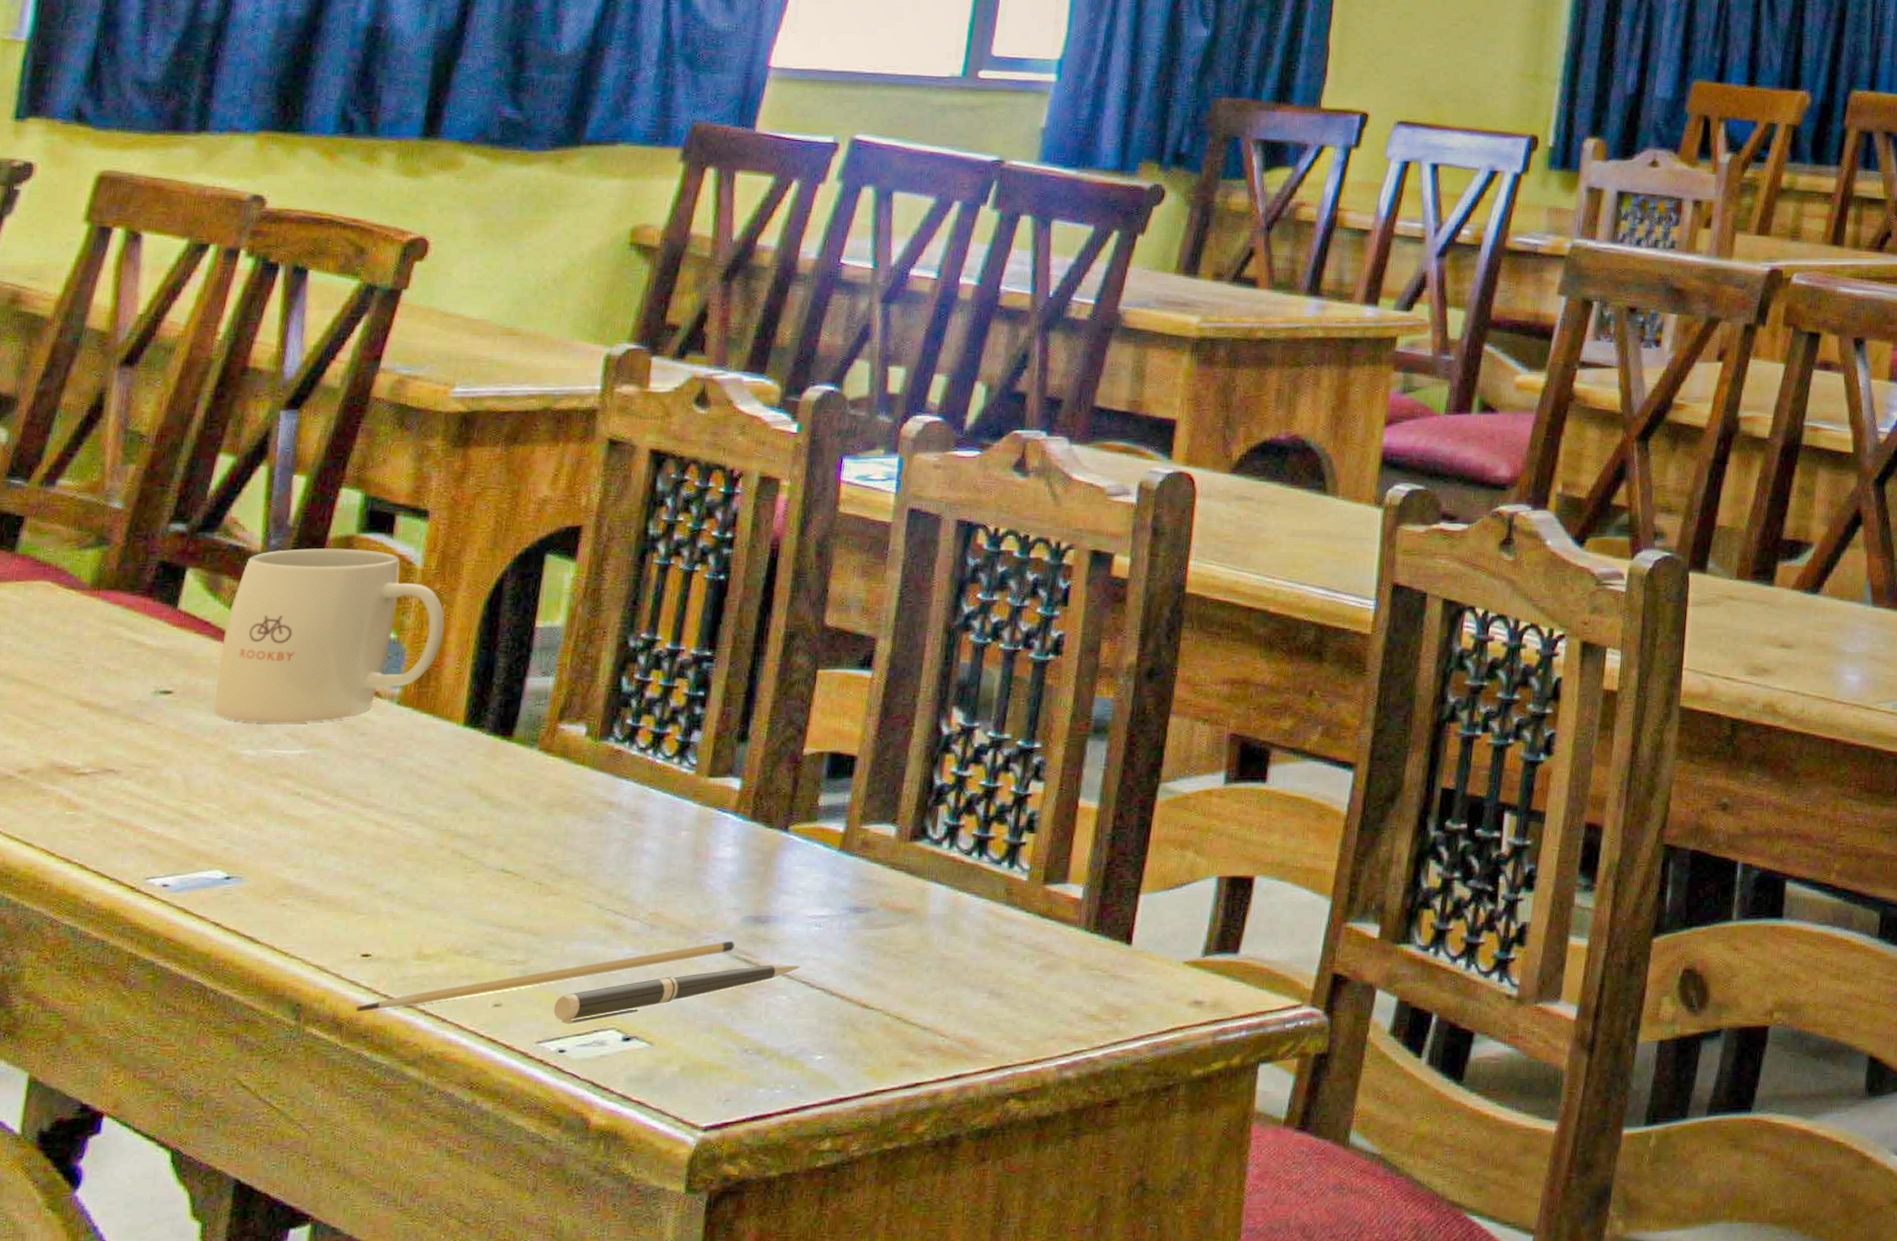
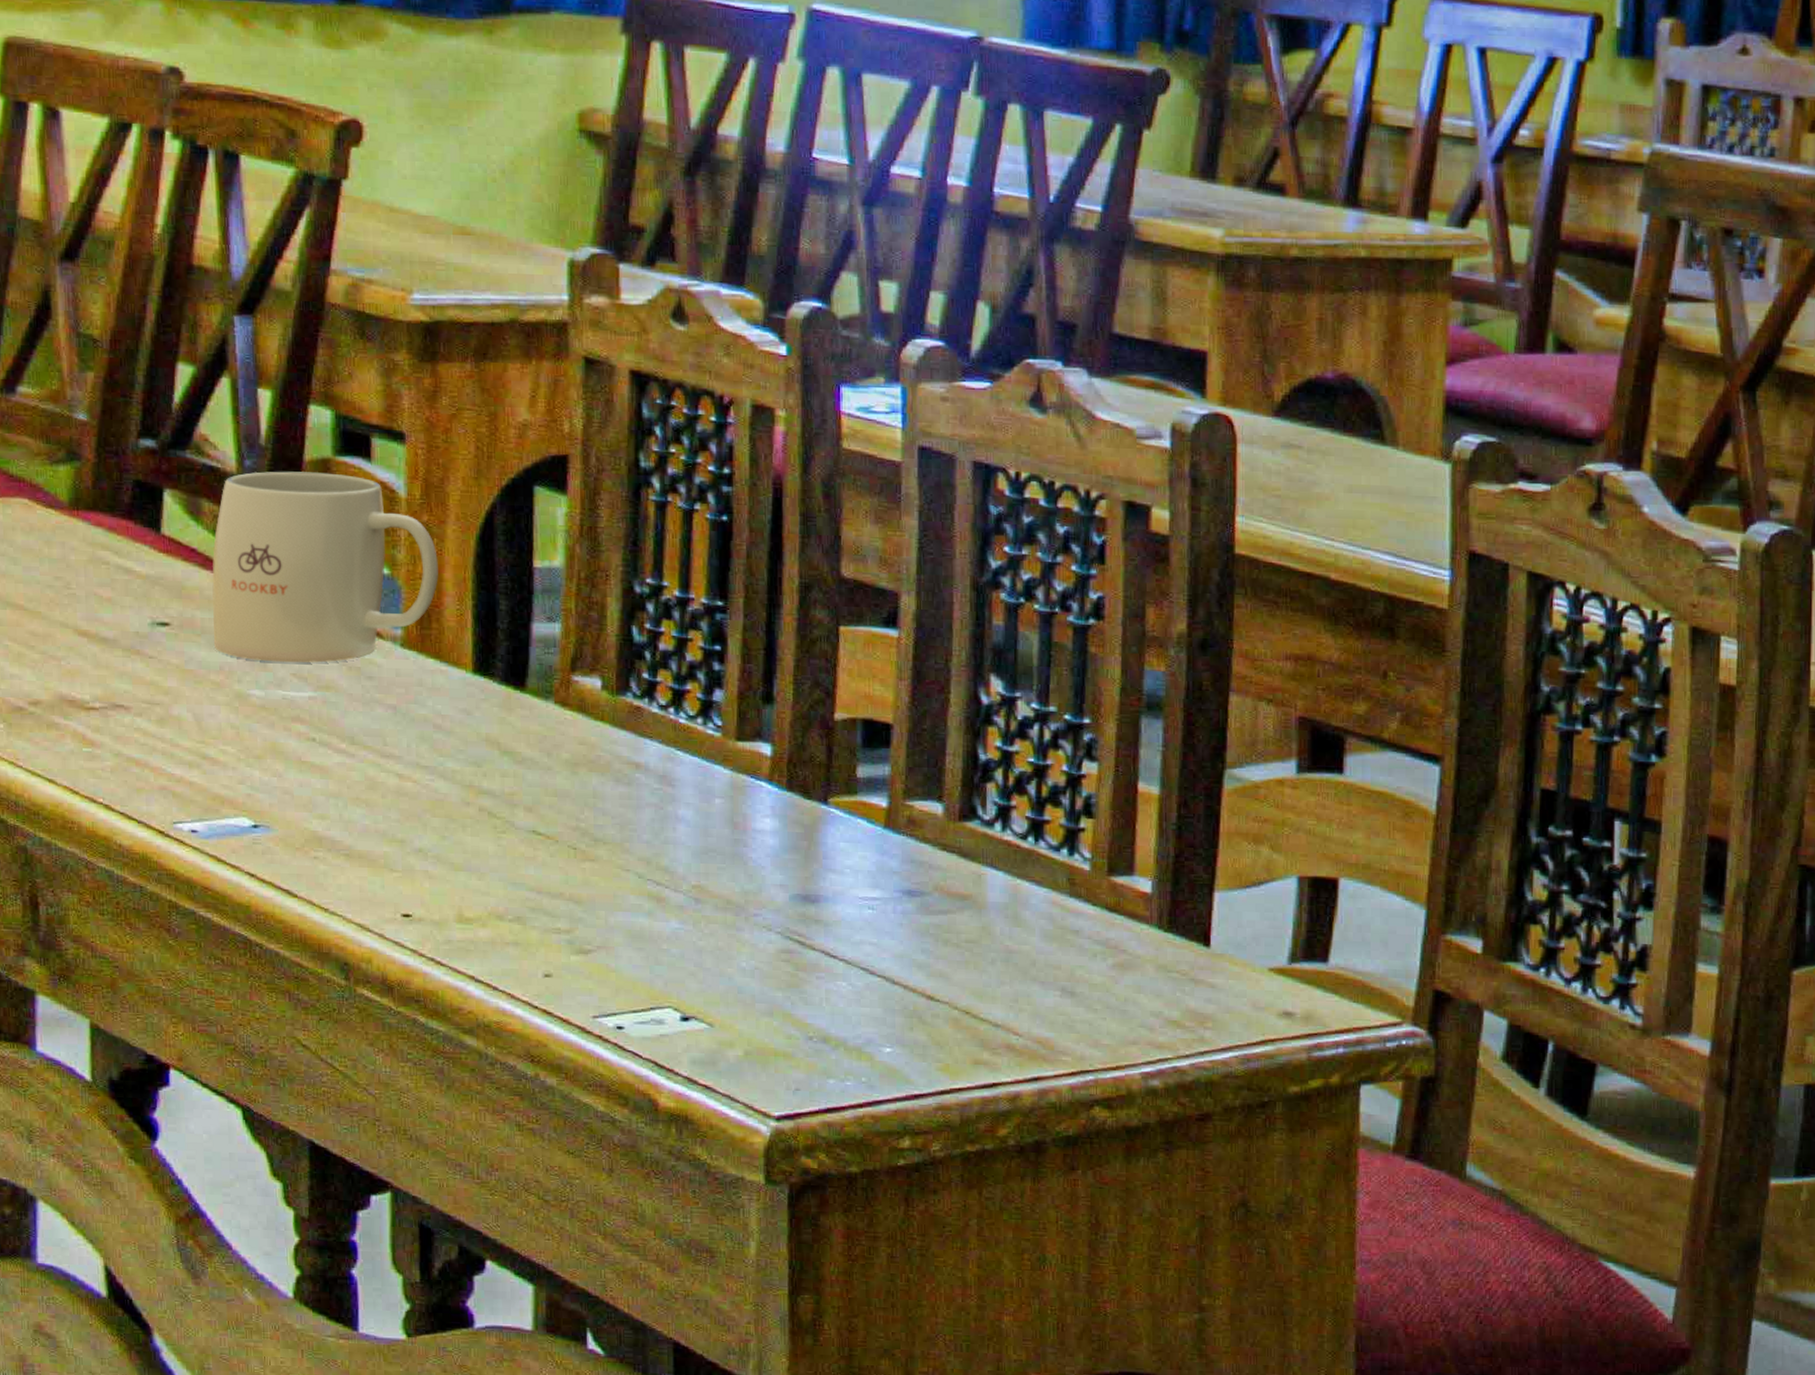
pencil: present [355,940,735,1011] -> none [404,919,786,975]
pen: present [553,964,802,1025] -> none [605,947,859,1001]

